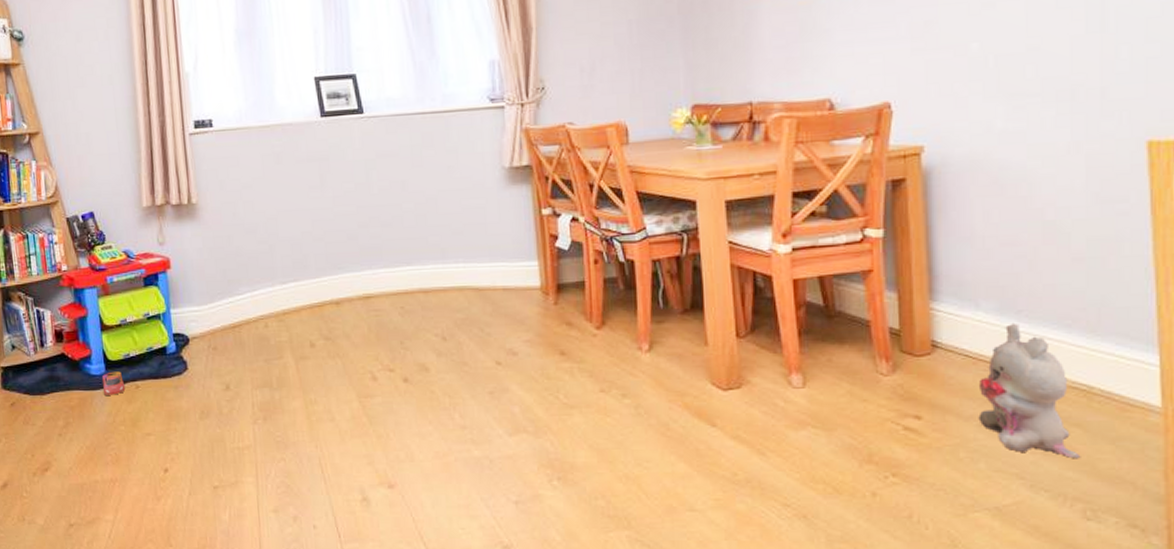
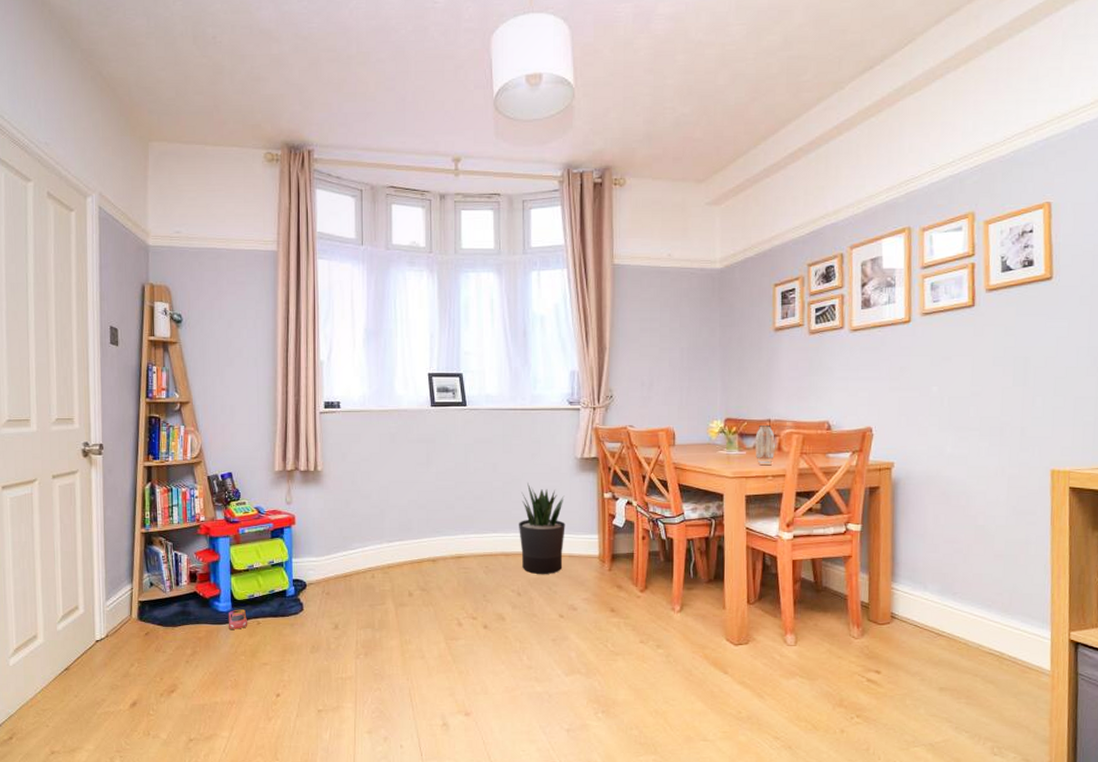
planter: none [438,201,496,313] -> present [519,482,565,574]
vase: none [733,109,761,162] -> present [755,424,775,466]
plush toy: present [978,322,1081,459] -> none [921,602,993,708]

